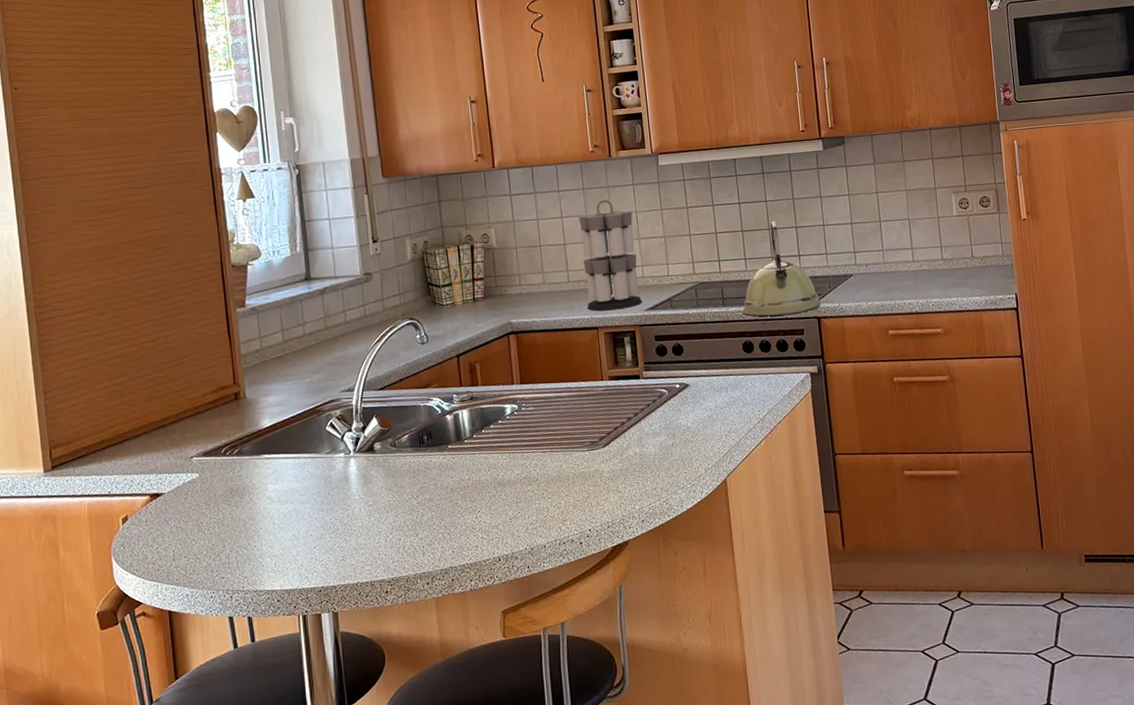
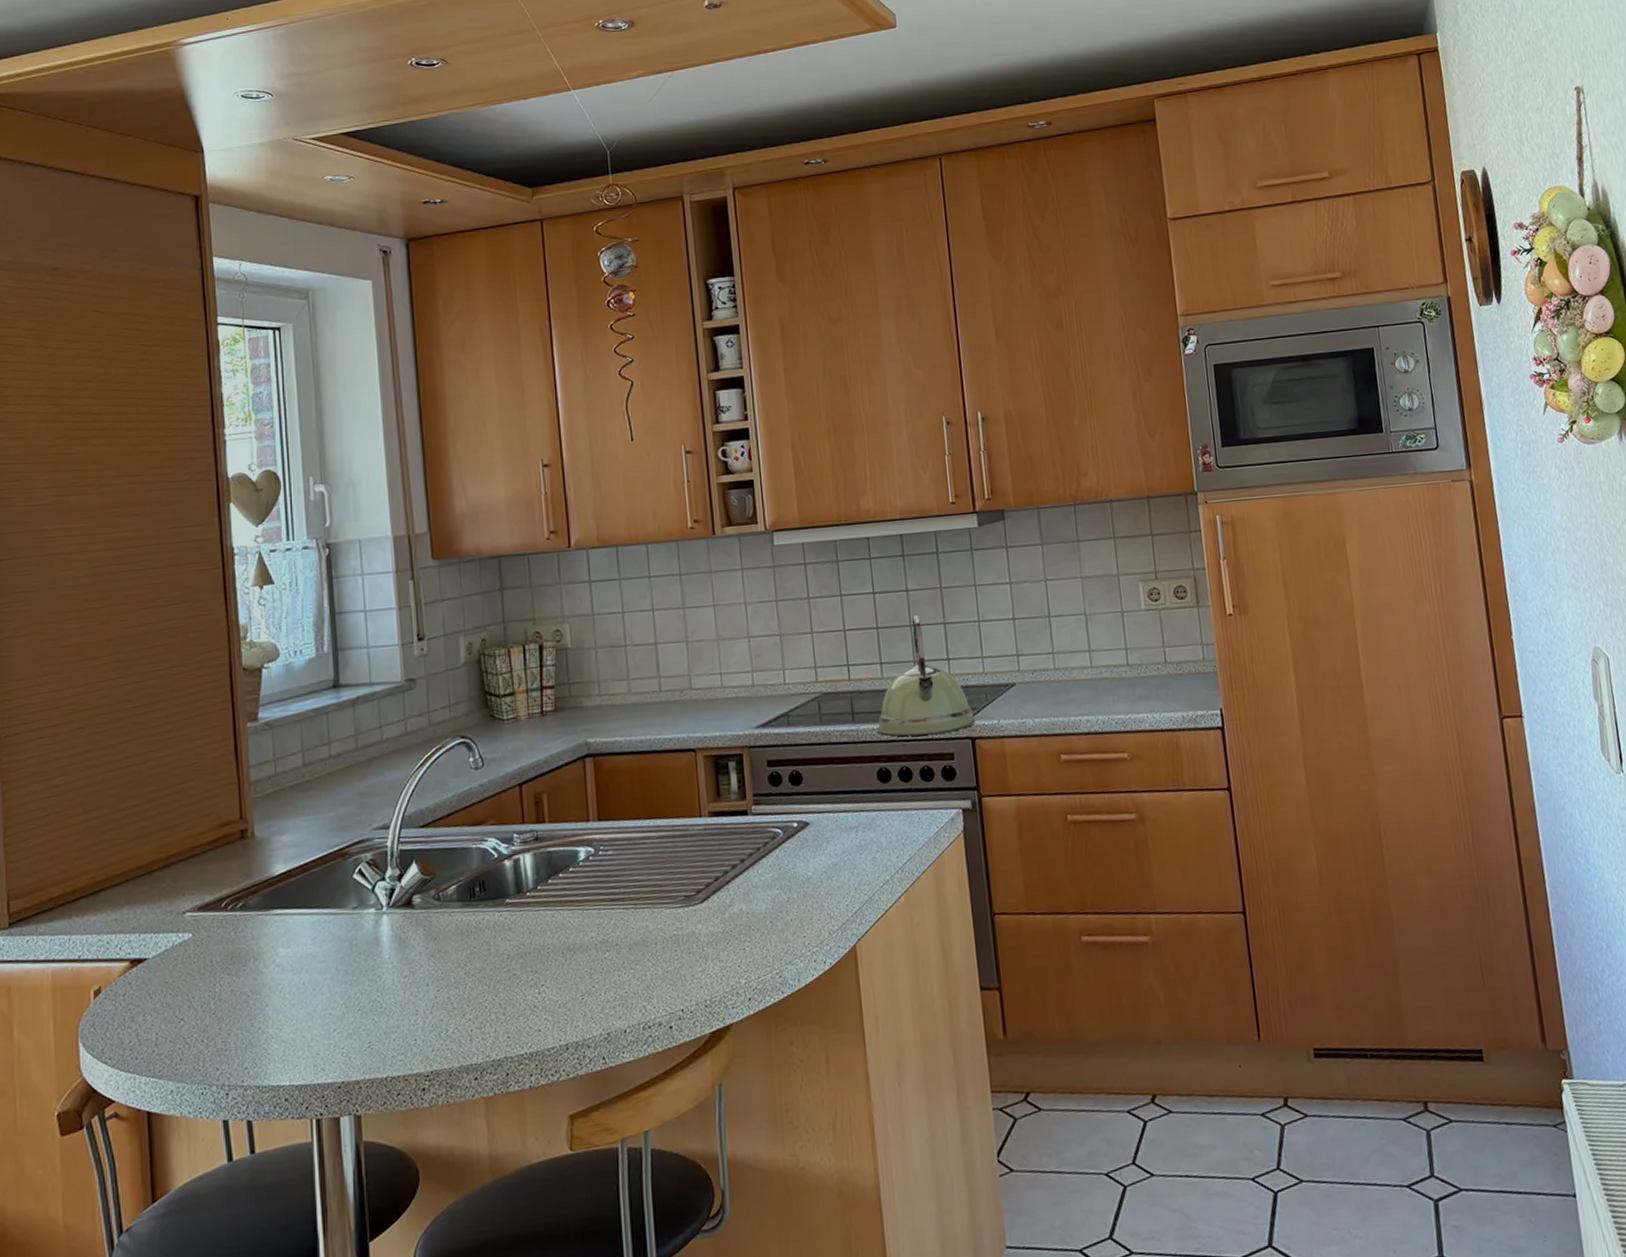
spice rack: present [578,199,642,311] -> none [673,587,752,729]

